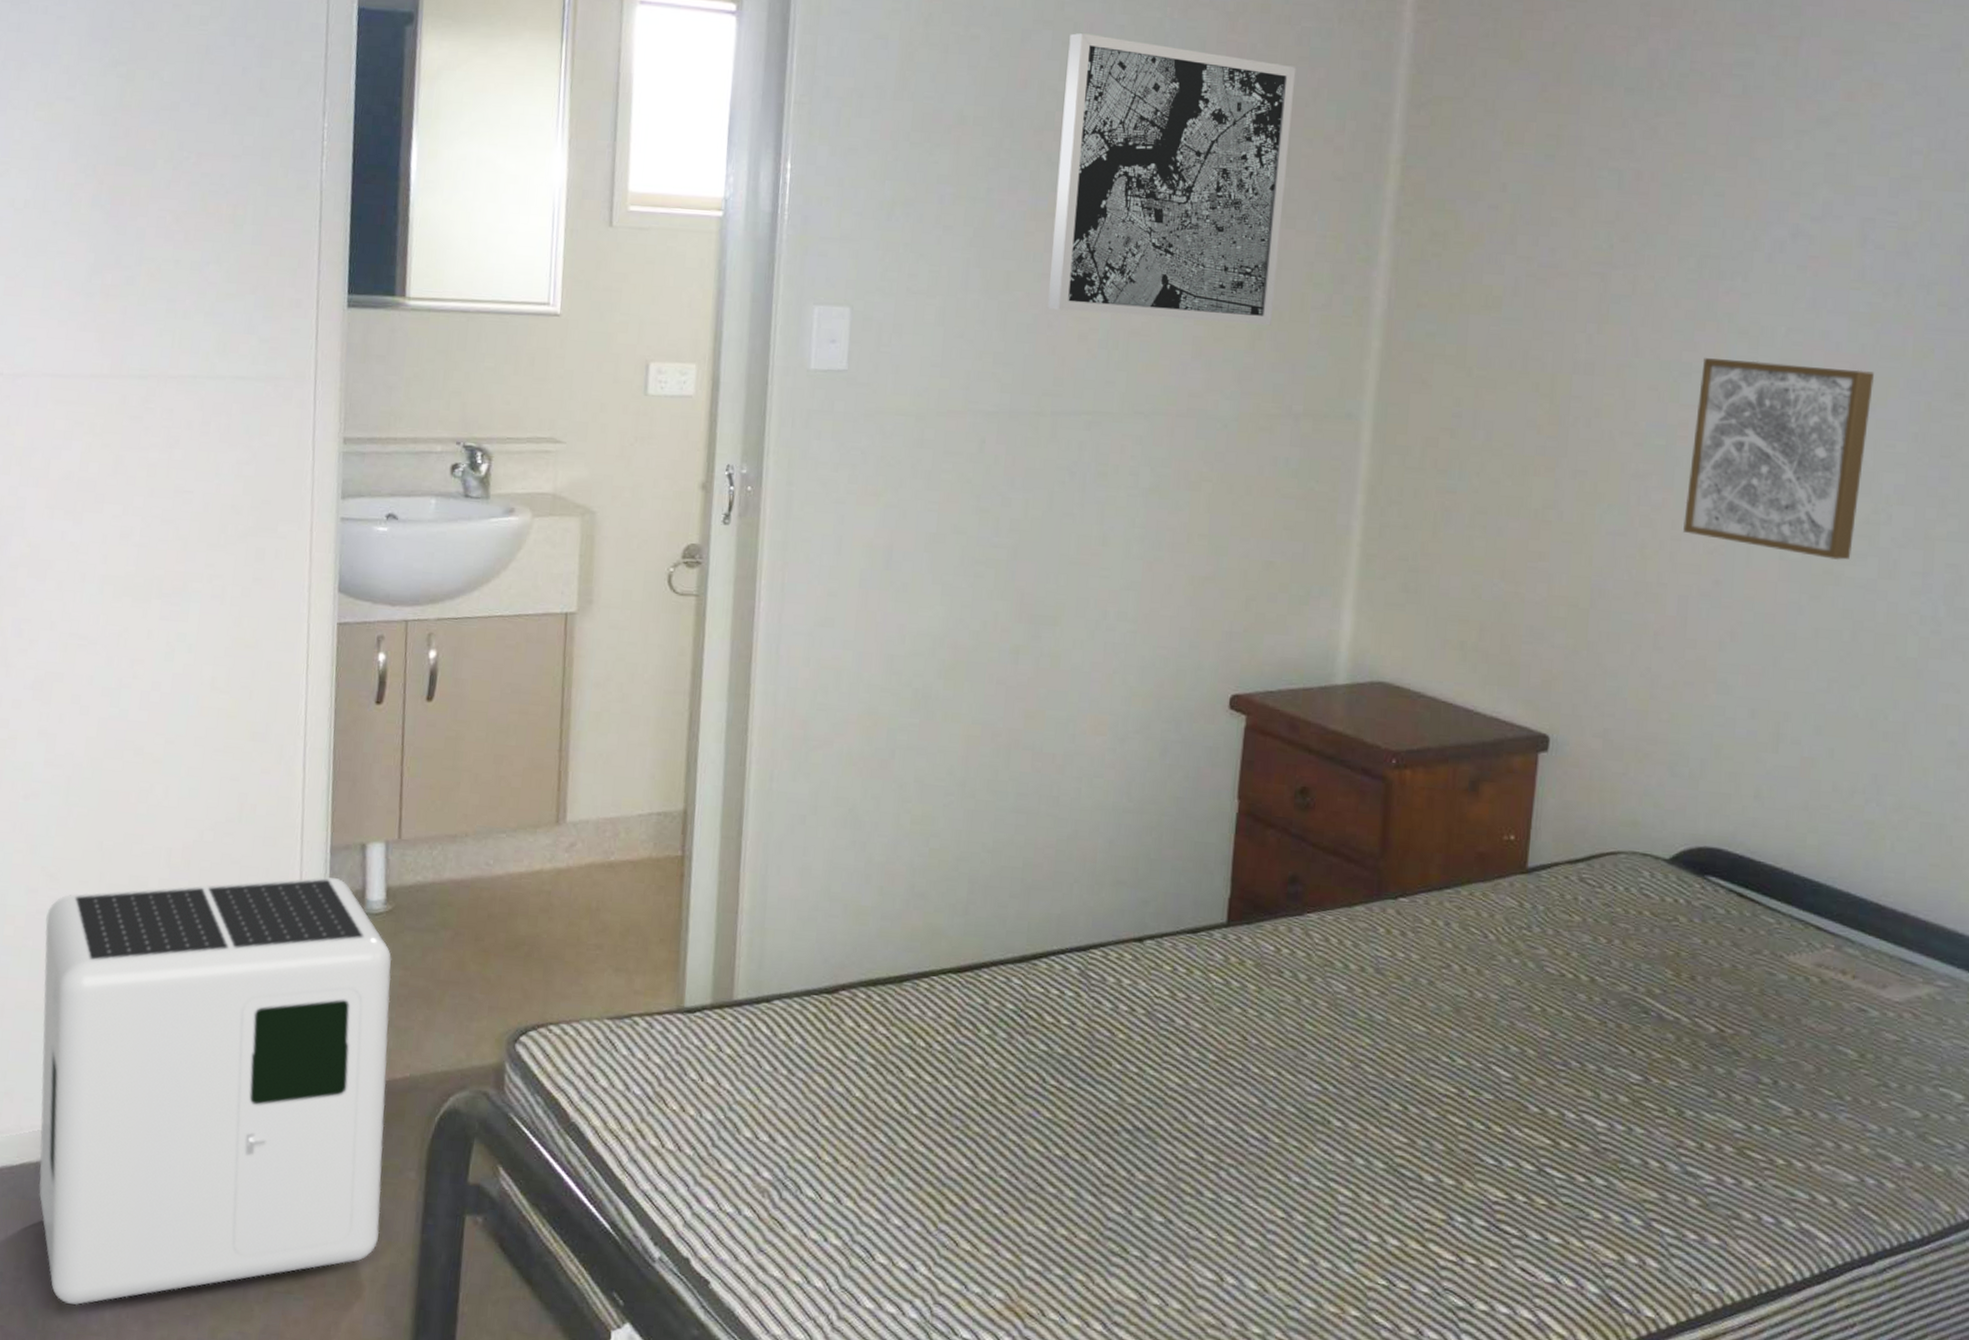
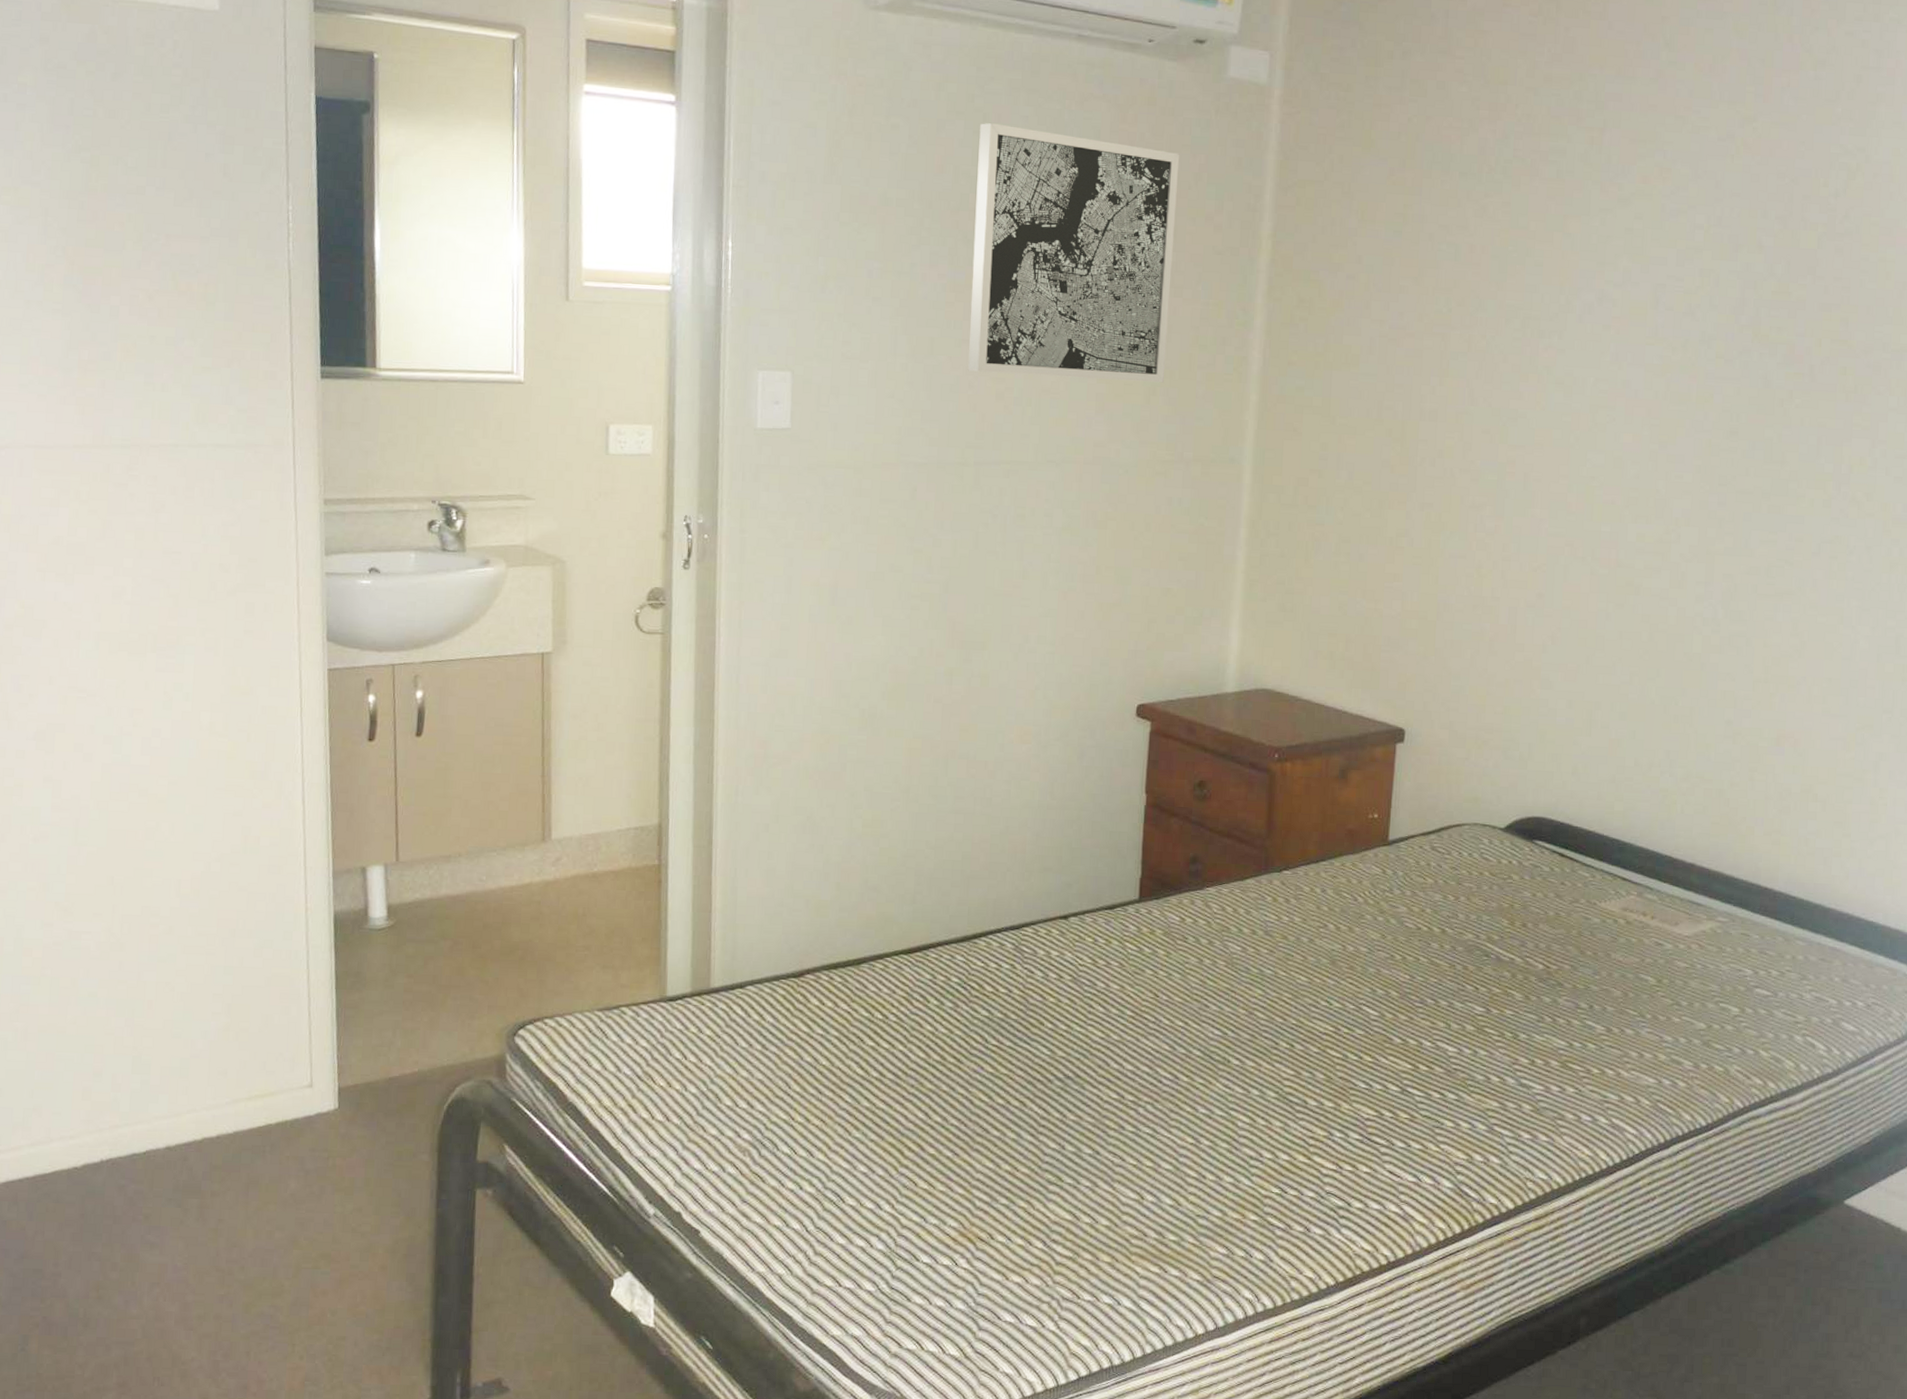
air purifier: present [38,877,392,1306] -> none [62,898,398,1294]
wall art: present [1683,358,1874,560] -> none [1512,405,1665,574]

